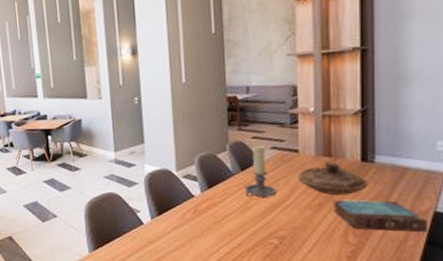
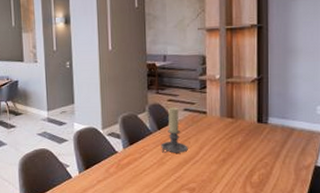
decorative bowl: present [297,162,368,196] -> none [205,122,263,152]
book: present [333,199,429,233] -> none [235,155,311,184]

